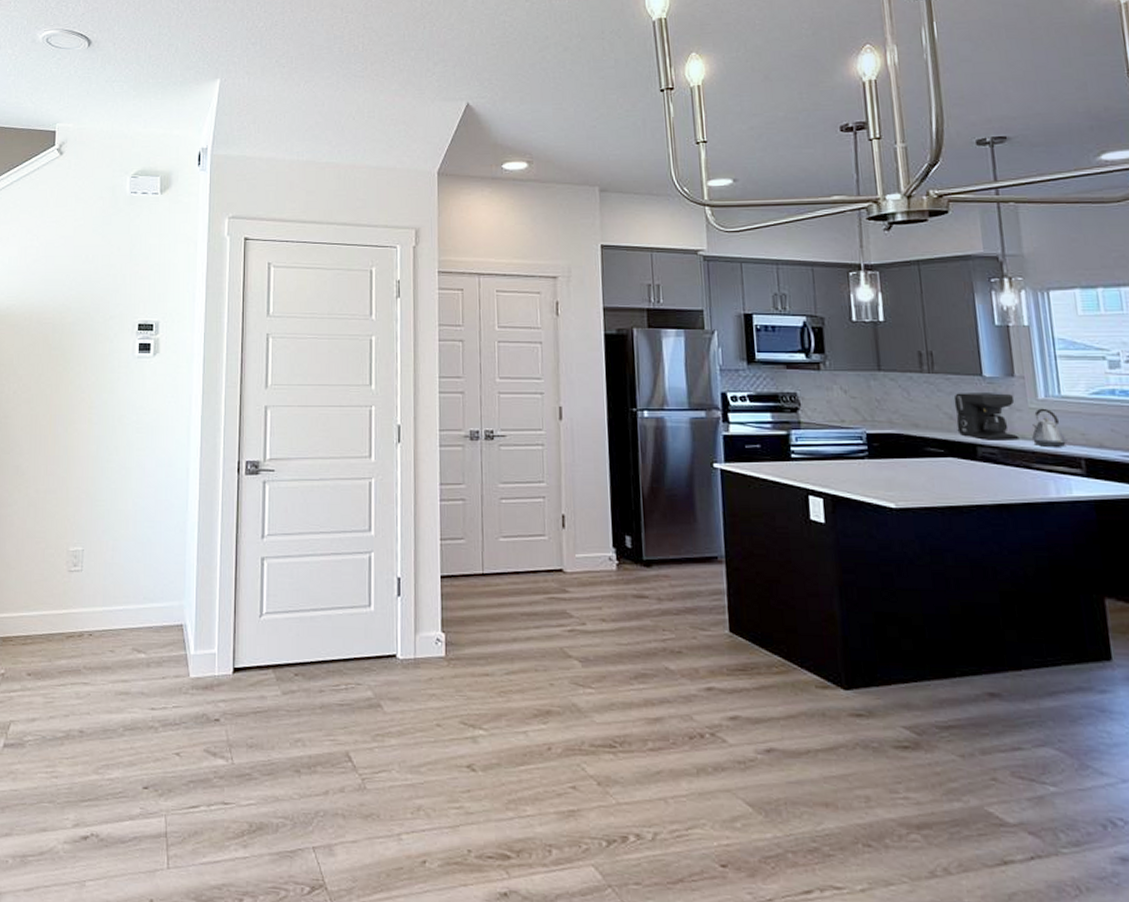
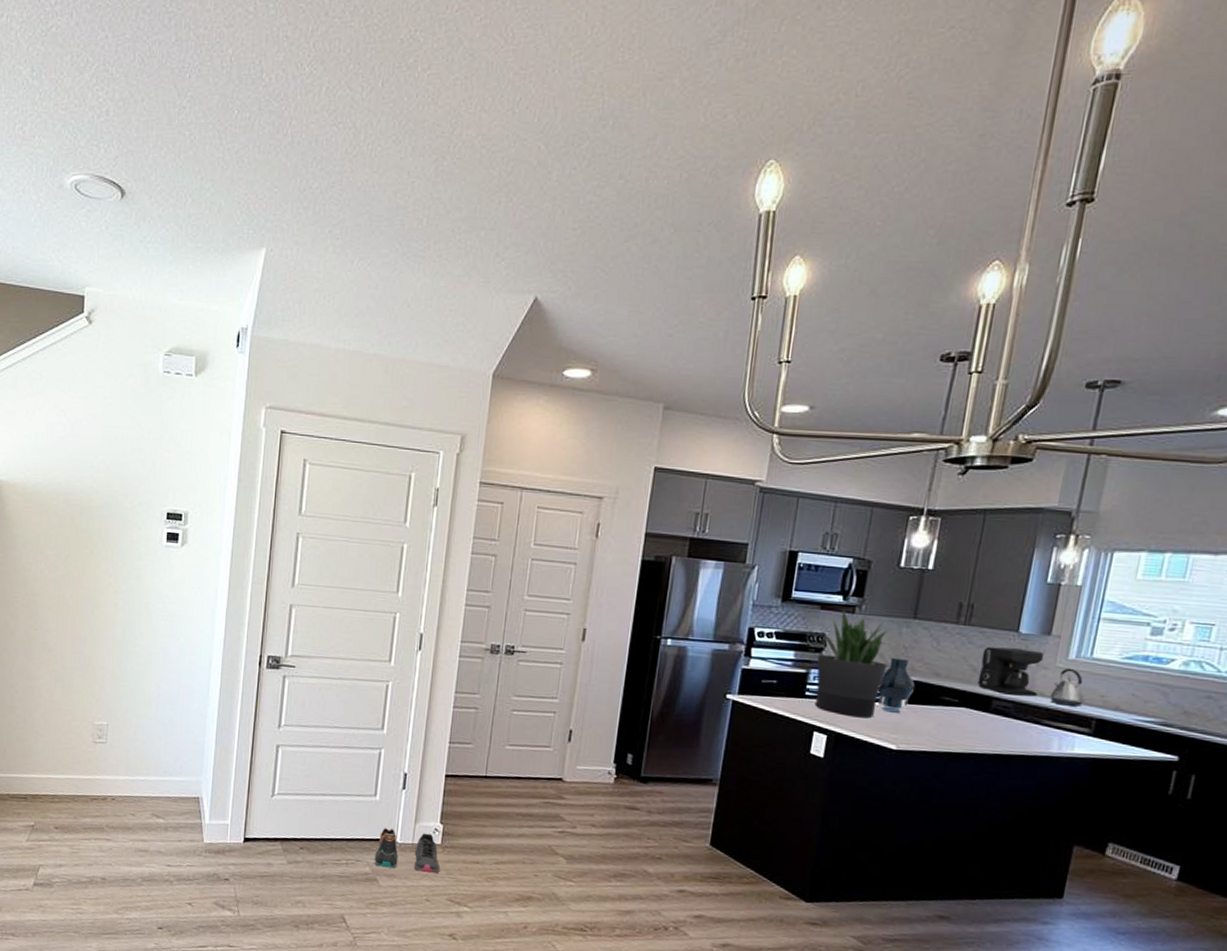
athletic shoe: none [376,643,402,690] -> present [374,828,398,869]
athletic shoe: none [418,645,448,693] -> present [414,833,441,874]
planter: none [791,367,865,477] -> present [814,609,888,719]
vase: none [862,411,898,469] -> present [877,657,916,713]

